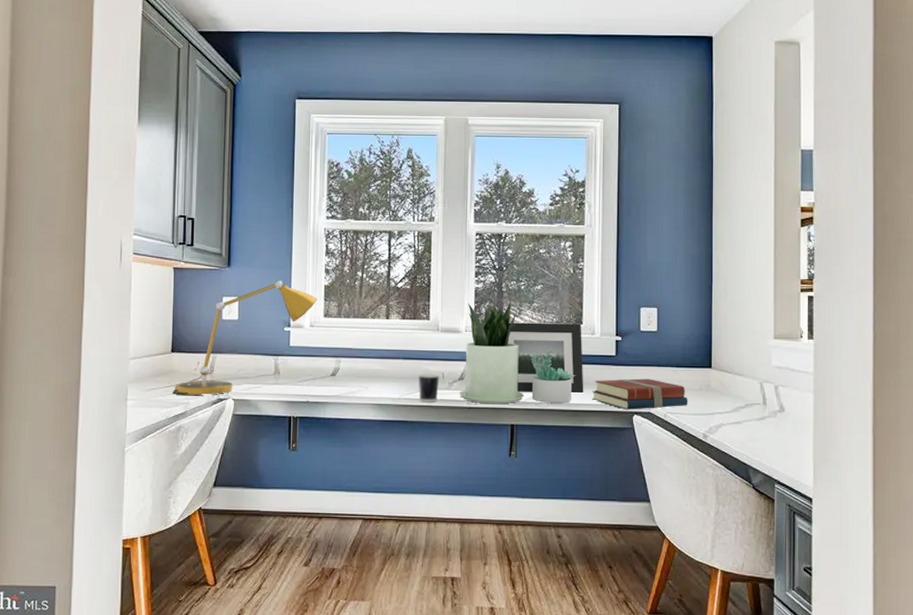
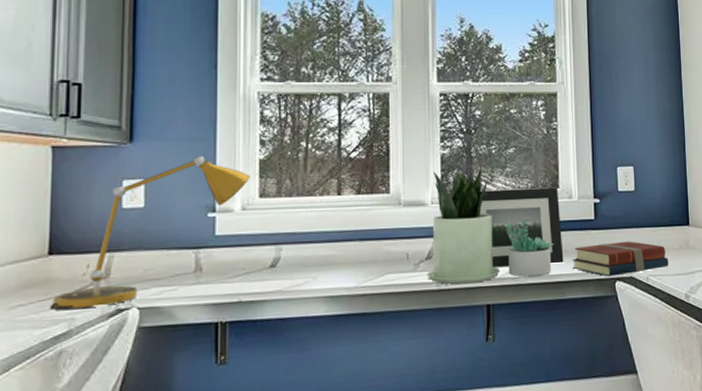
mug: present [418,374,440,402] -> none [378,255,404,289]

